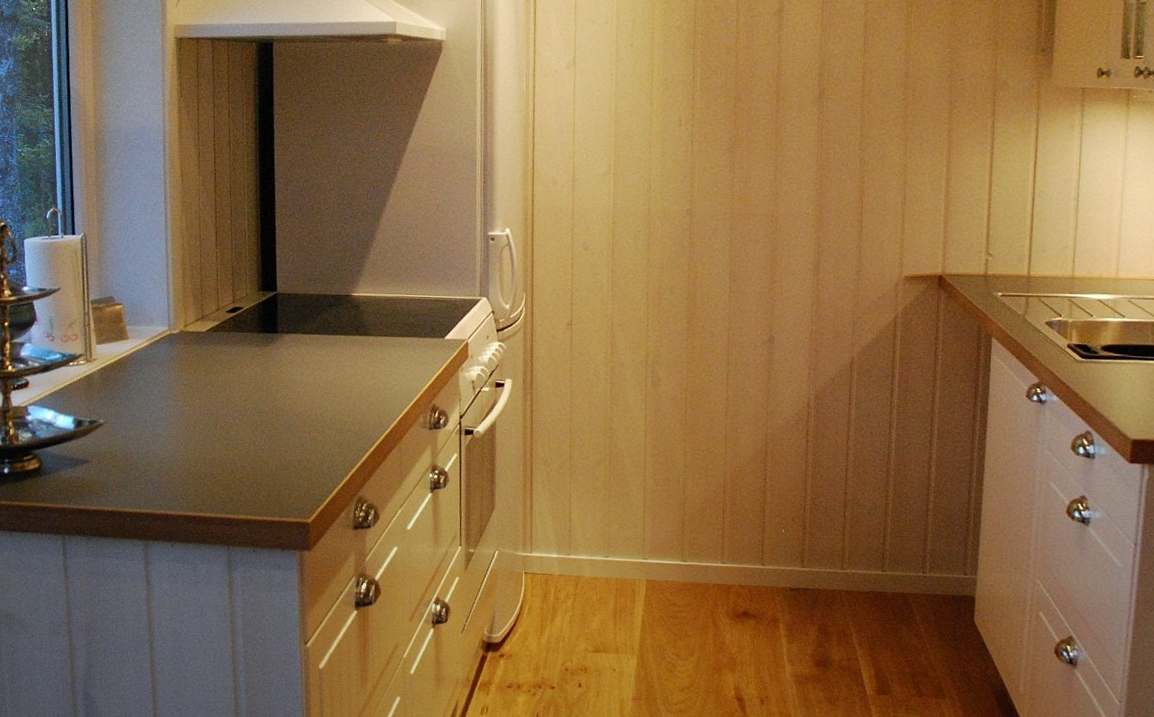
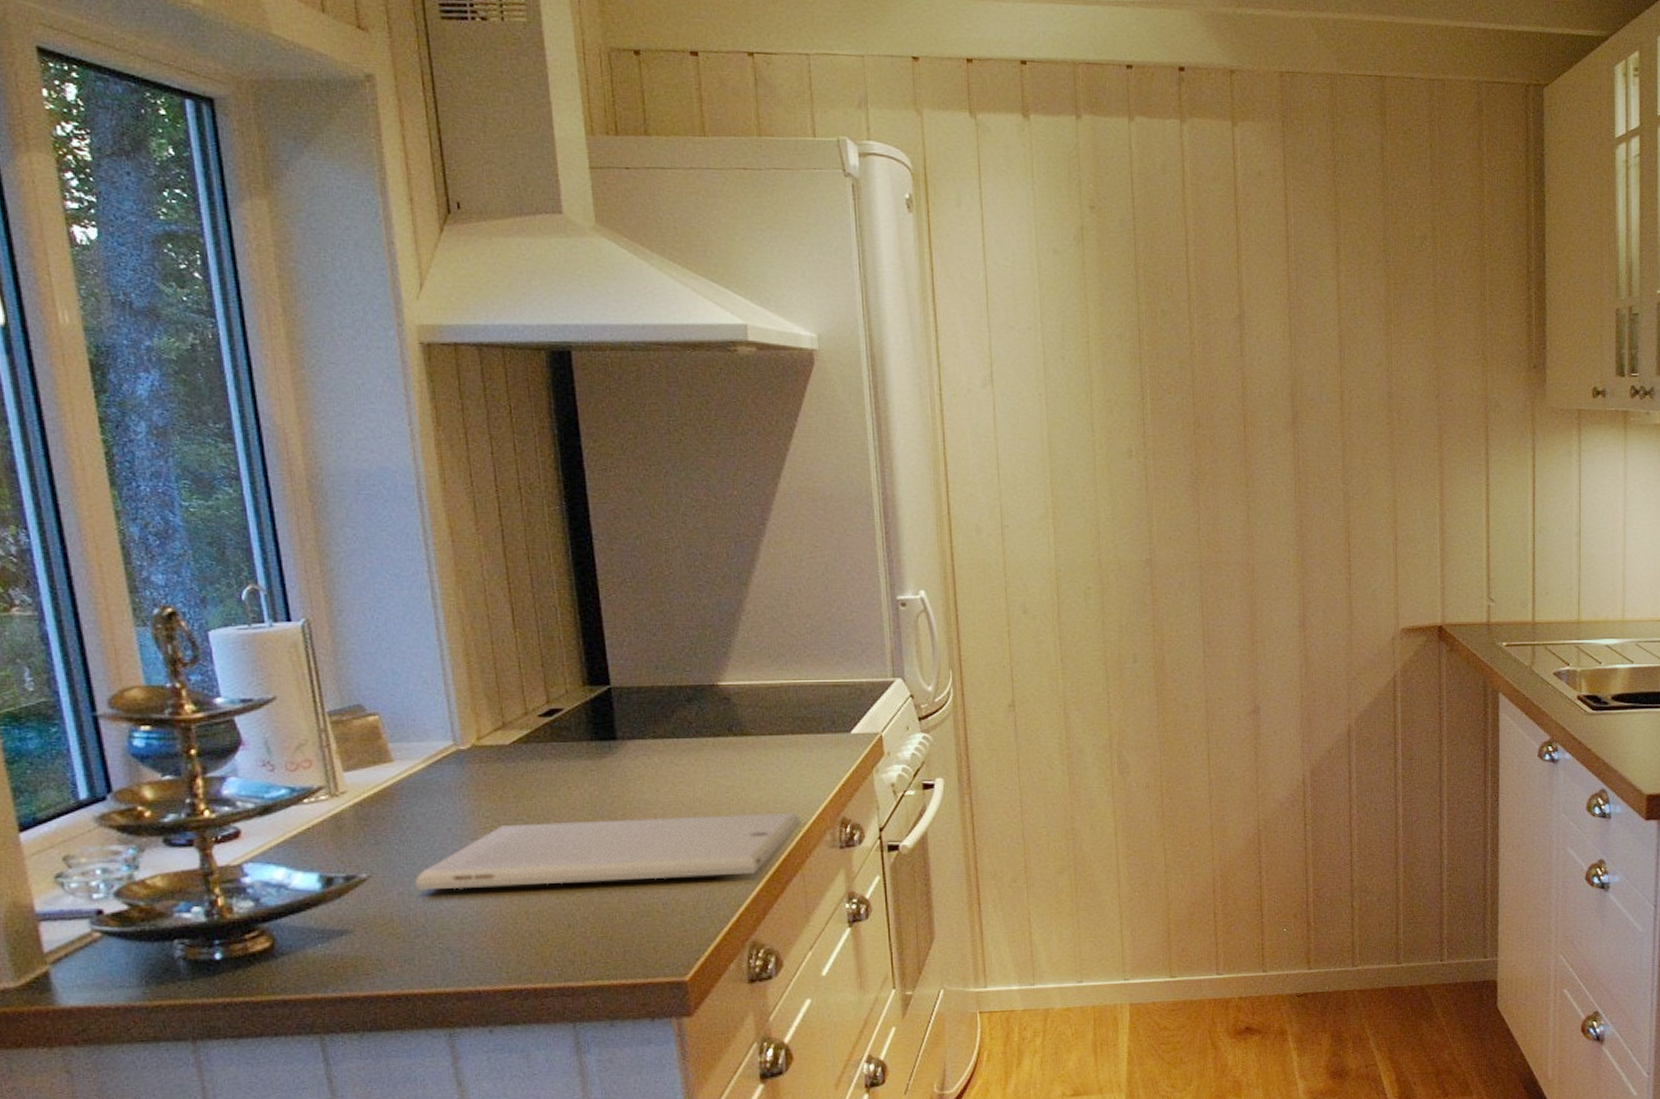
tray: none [133,392,402,445] -> present [414,812,801,890]

